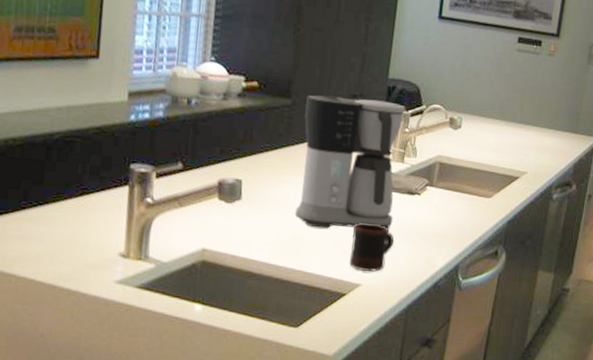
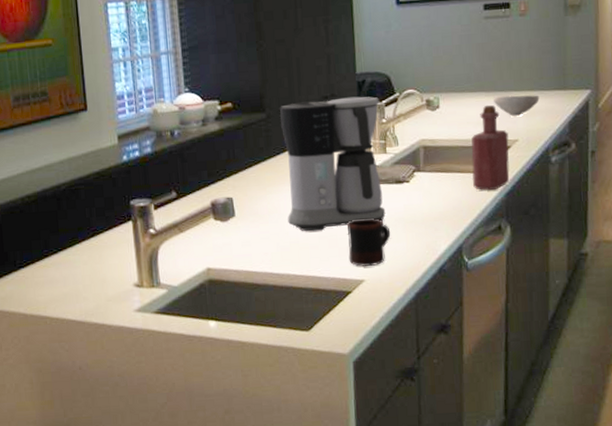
bottle: none [479,133,519,217] -> present [471,104,510,191]
bowl: none [511,127,553,151] -> present [494,95,540,117]

